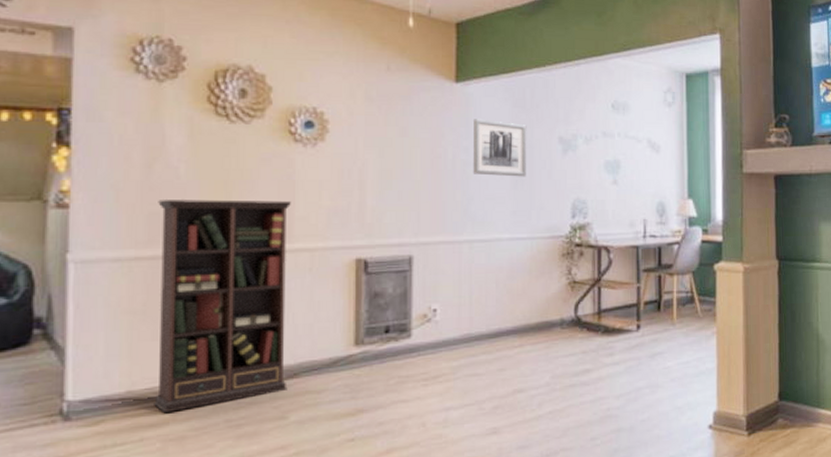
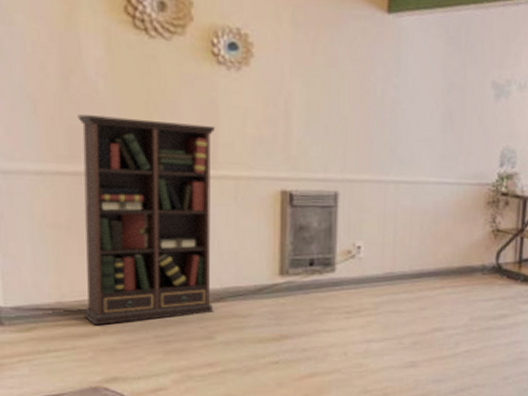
wall art: present [472,119,527,177] -> none [402,54,460,121]

